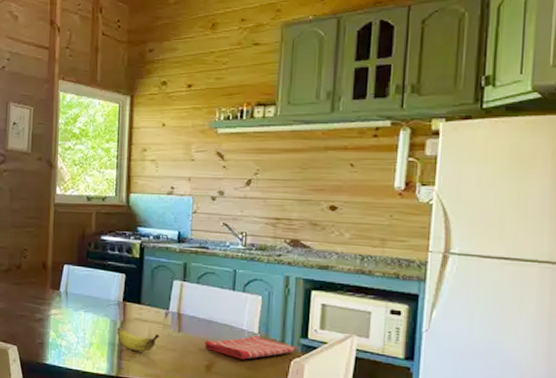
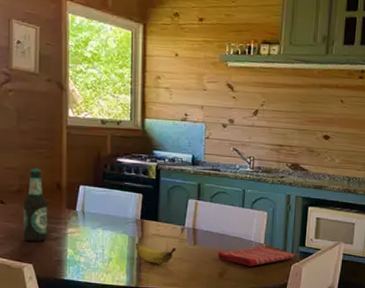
bottle: none [10,248,33,323] -> present [23,169,48,242]

